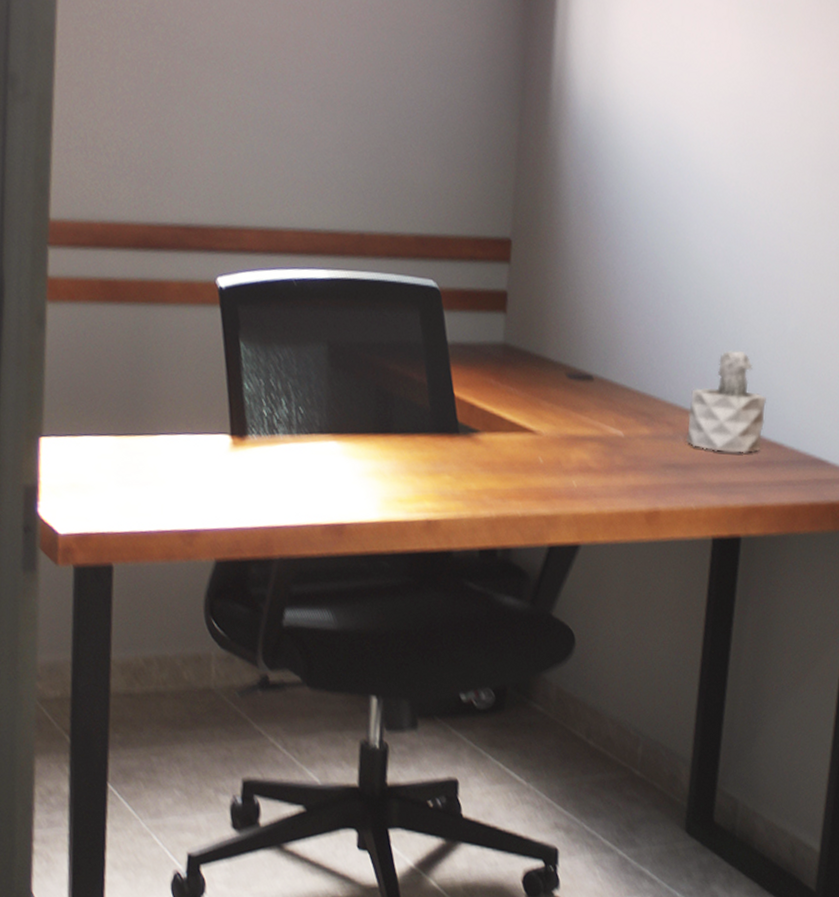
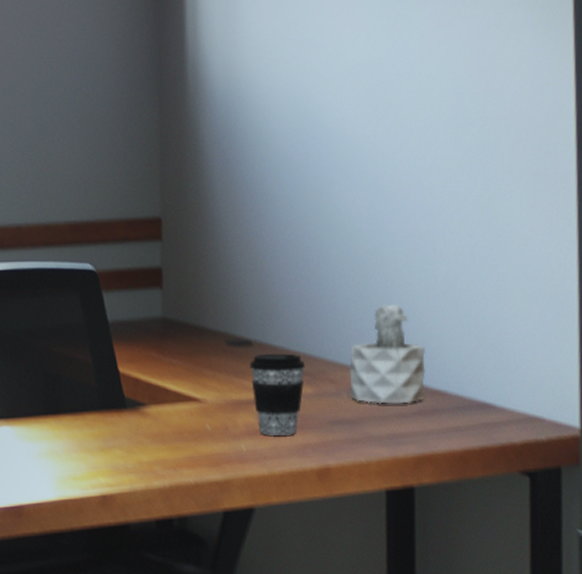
coffee cup: none [588,390,645,475] -> present [249,353,306,436]

